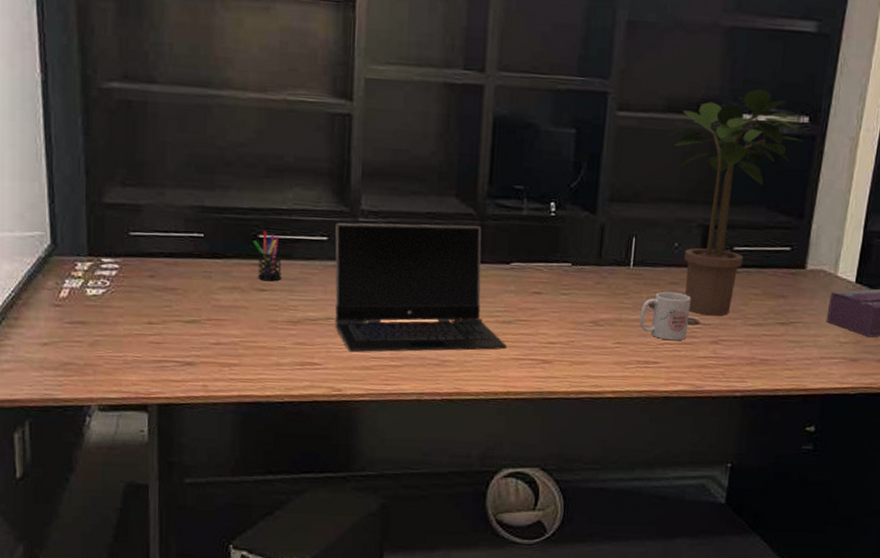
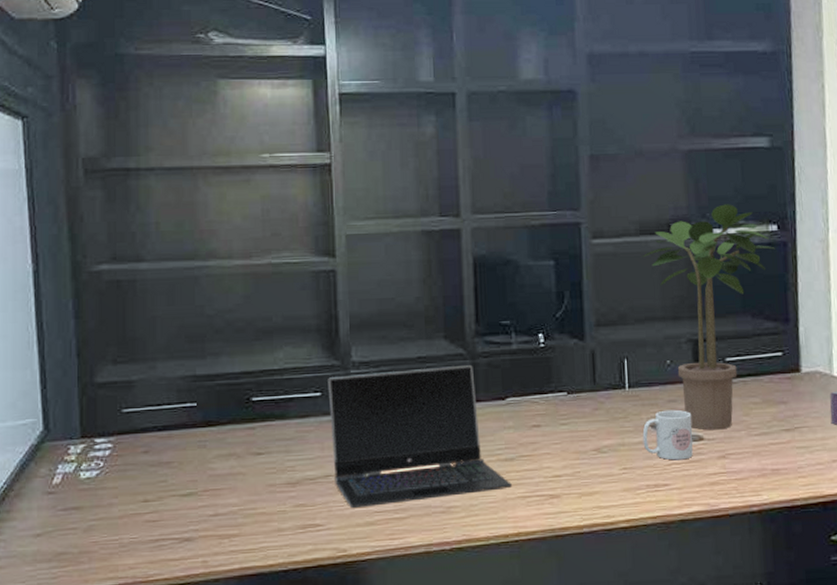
pen holder: present [254,231,282,282] -> none [247,393,277,444]

